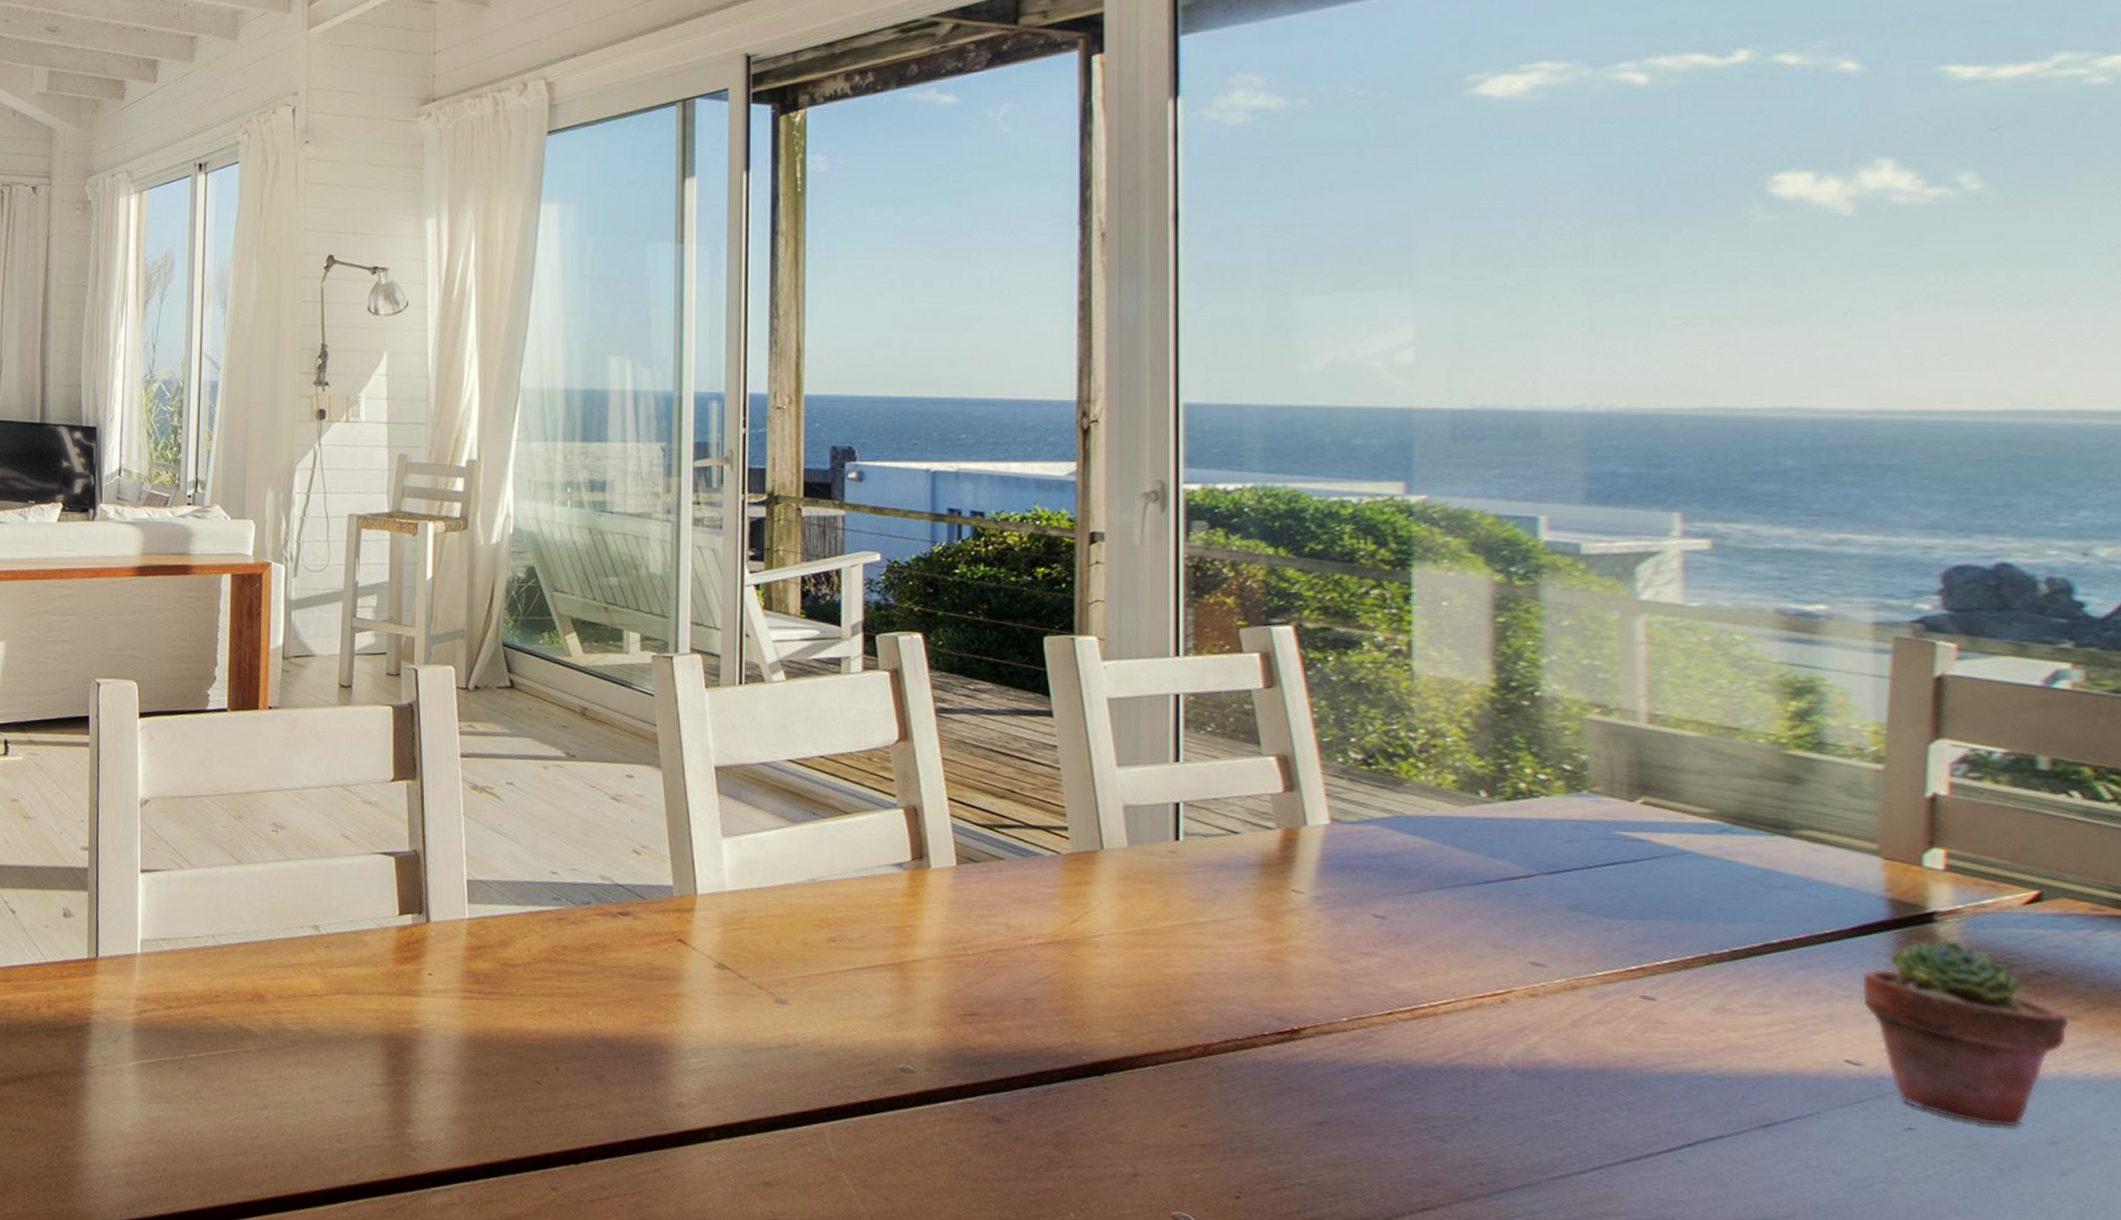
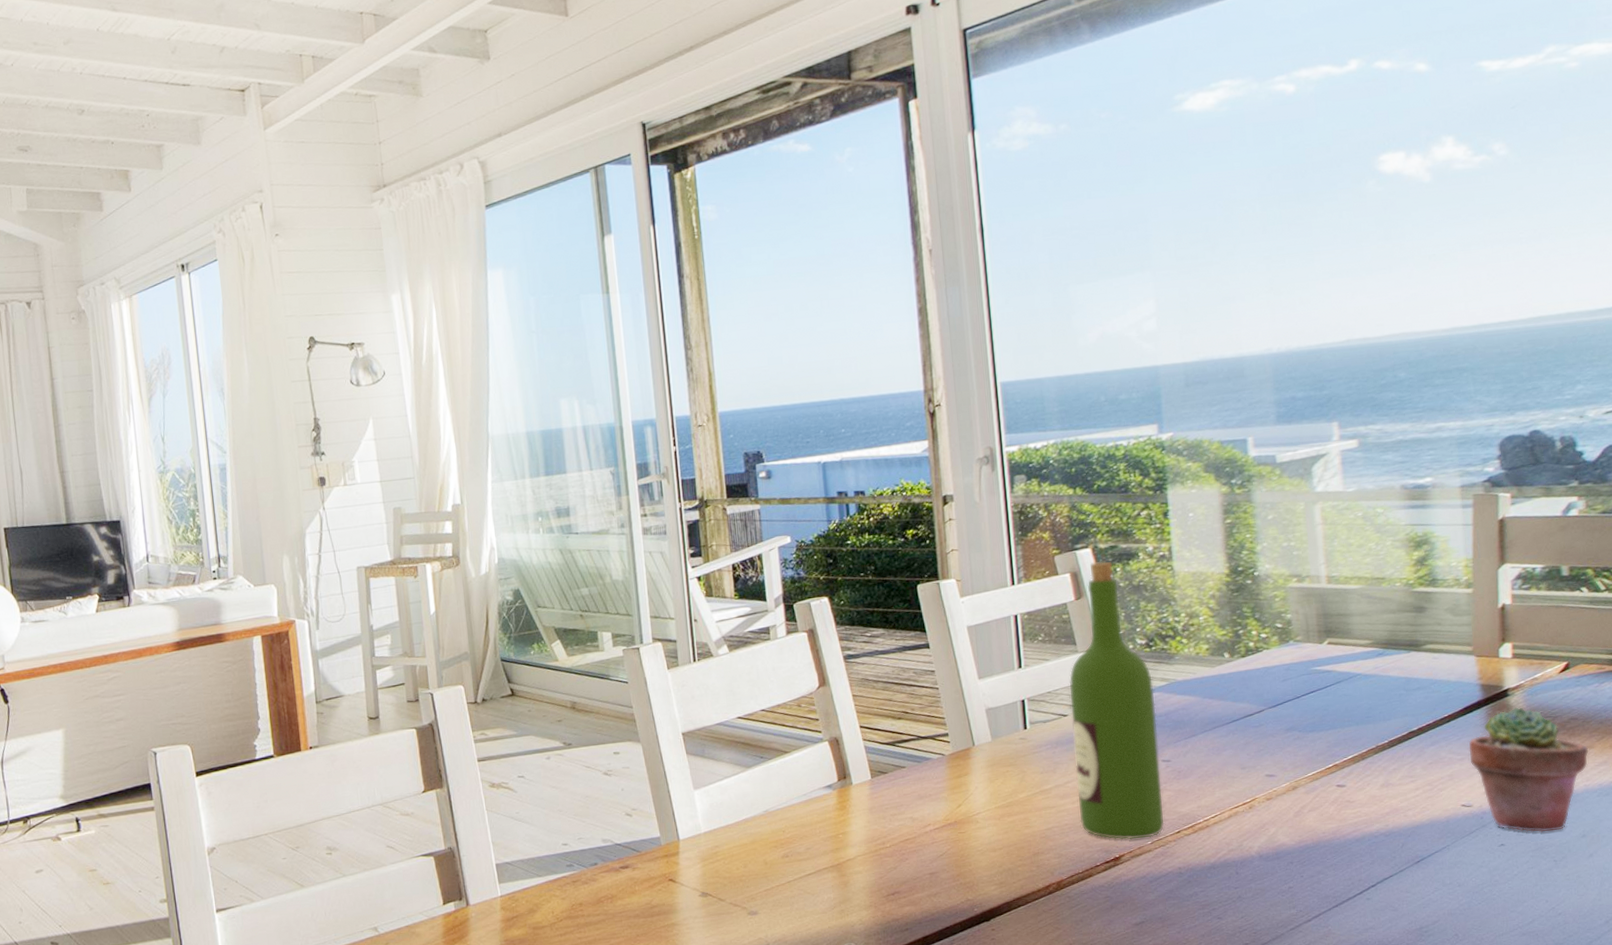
wine bottle: none [1244,645,1370,1013] -> present [1069,562,1165,840]

